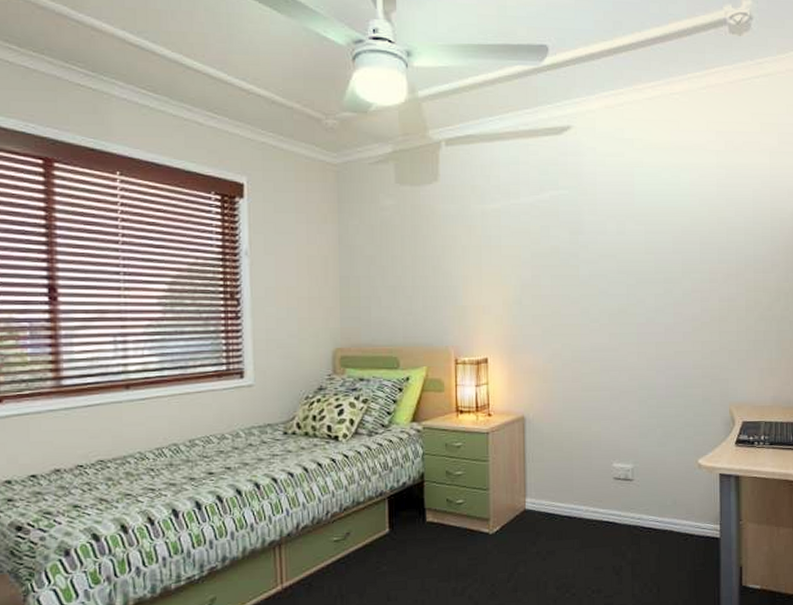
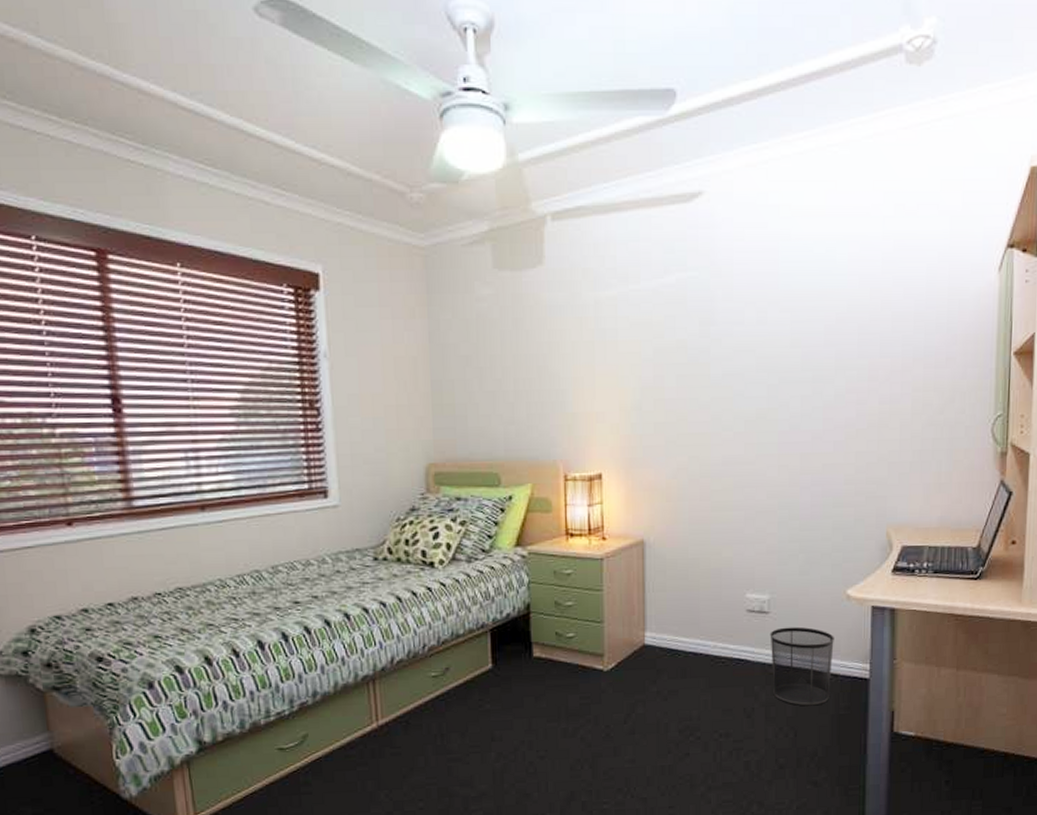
waste bin: none [634,492,689,564] -> present [770,626,834,706]

